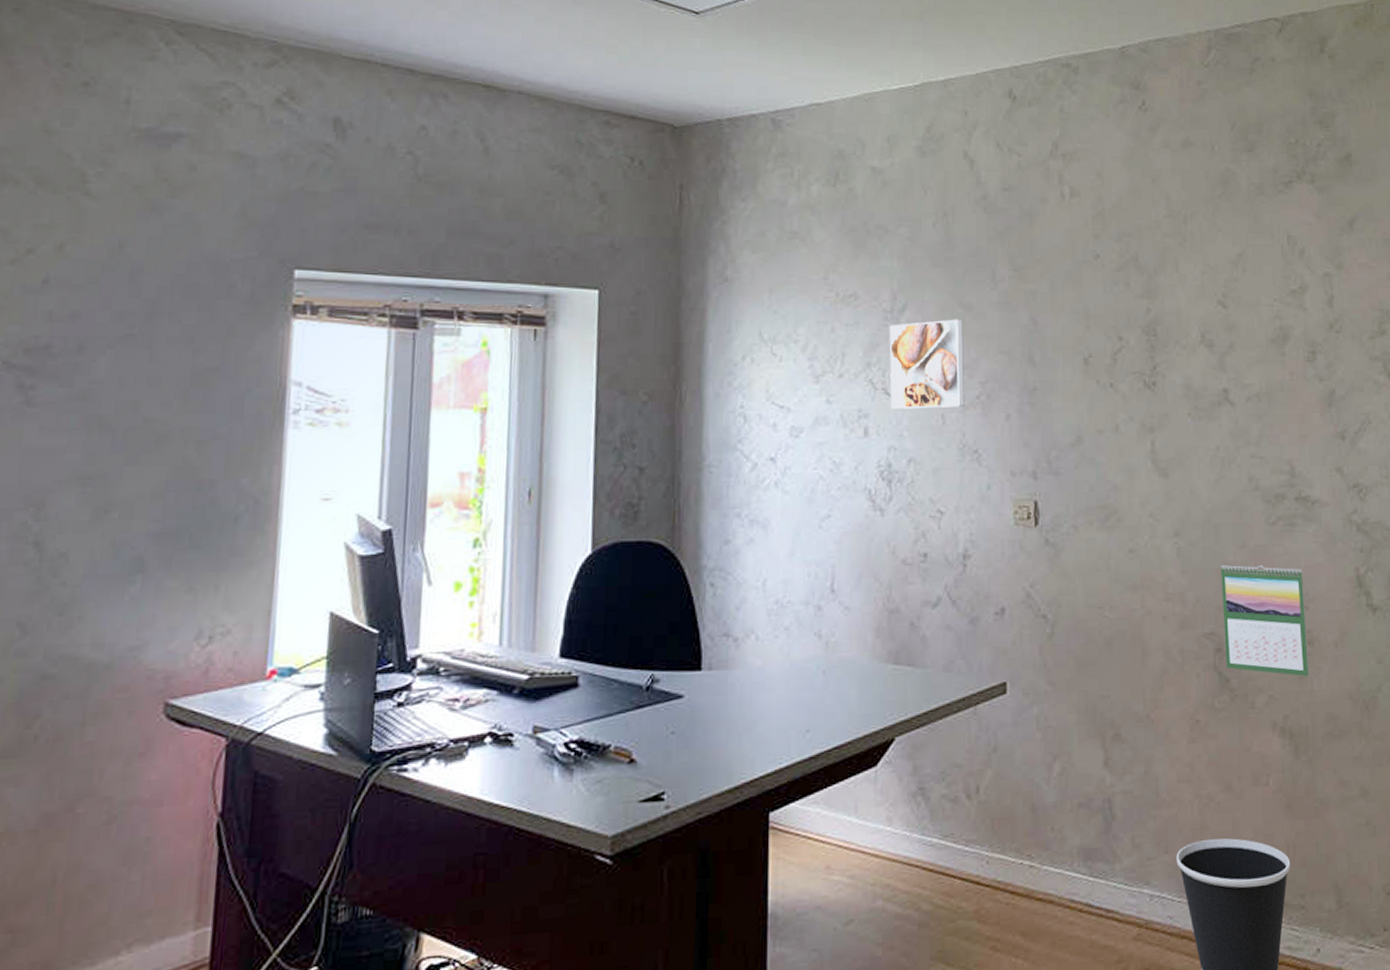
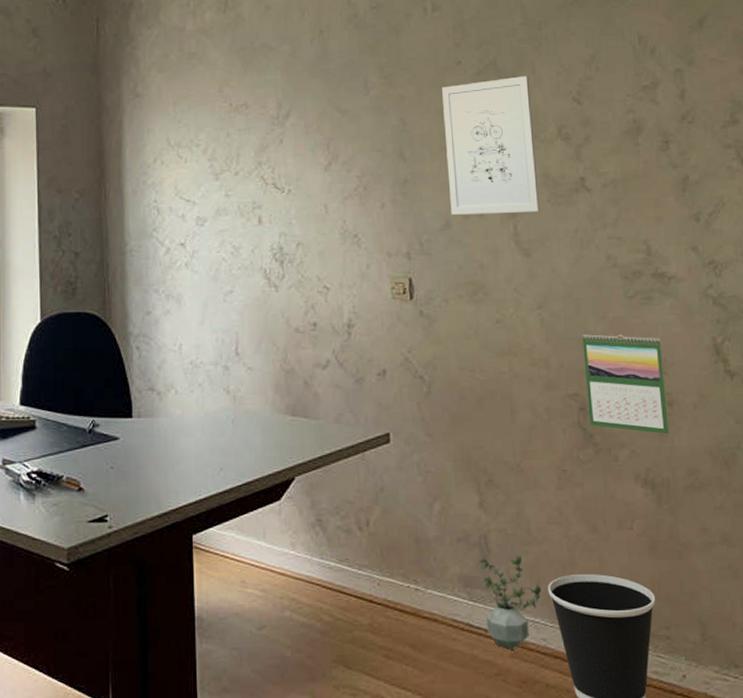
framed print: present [889,319,965,409] -> none [276,122,345,201]
wall art: none [1078,274,1181,430] -> present [442,76,541,216]
potted plant: none [1101,819,1169,932] -> present [479,554,542,650]

